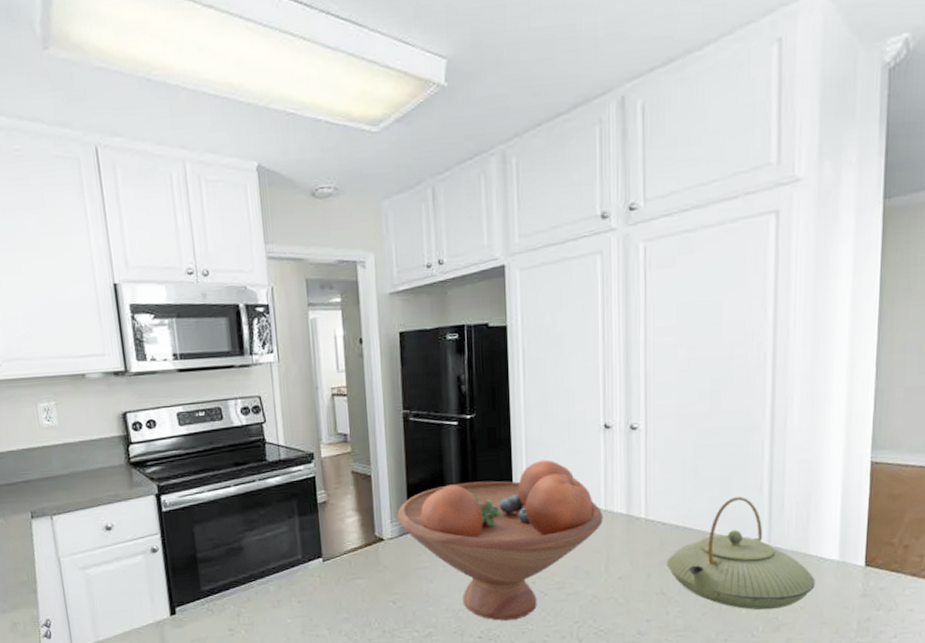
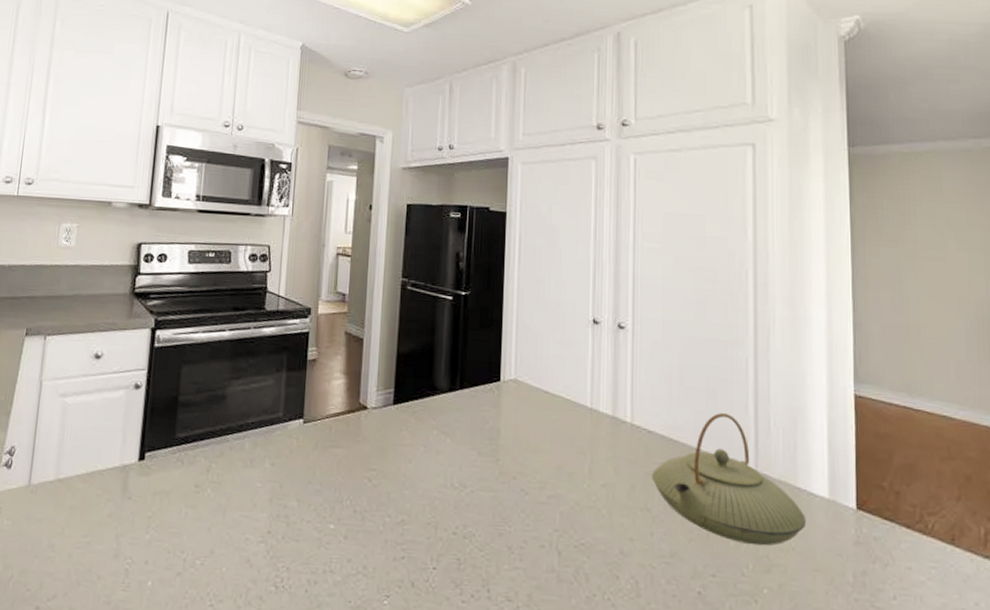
fruit bowl: present [397,459,603,621] -> none [384,347,589,518]

